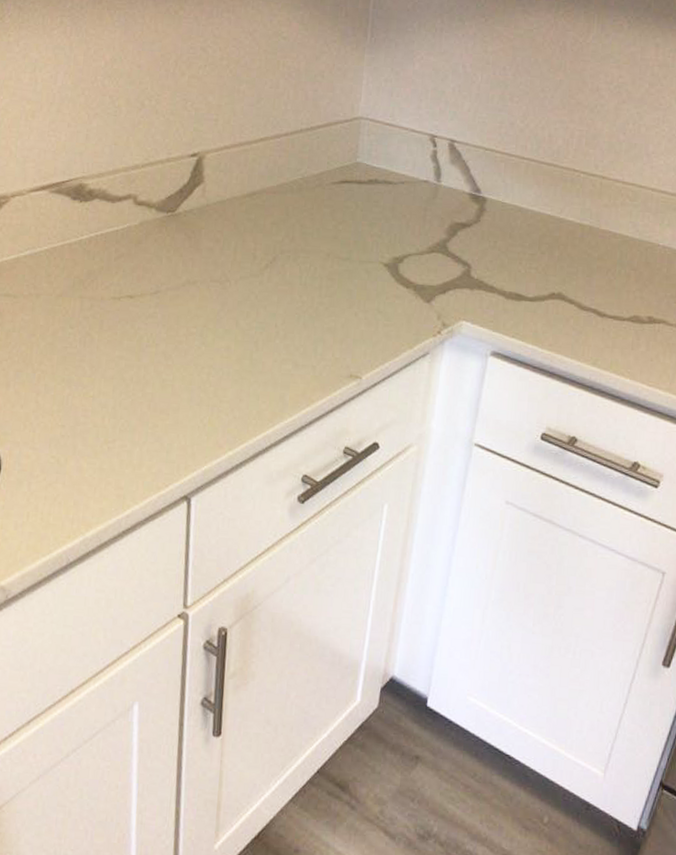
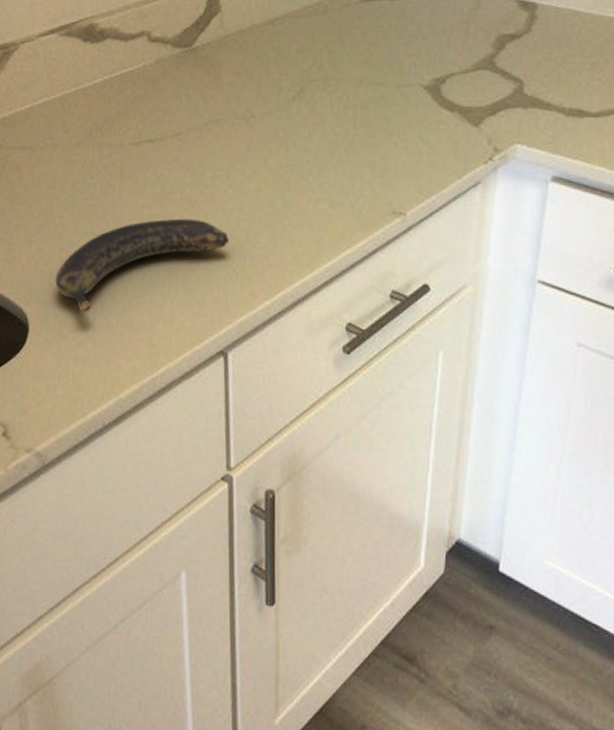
banana: none [30,370,198,454] -> present [55,218,229,312]

